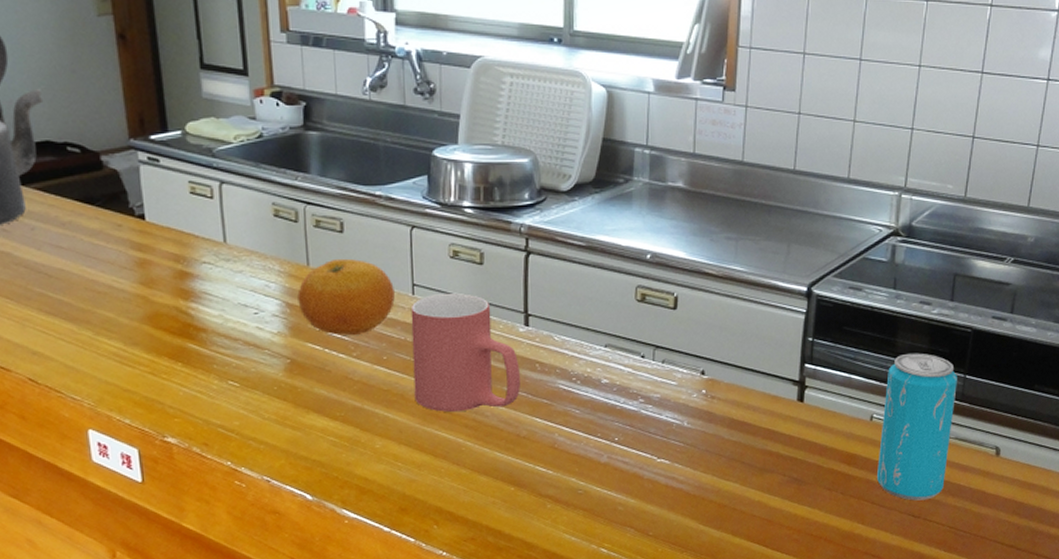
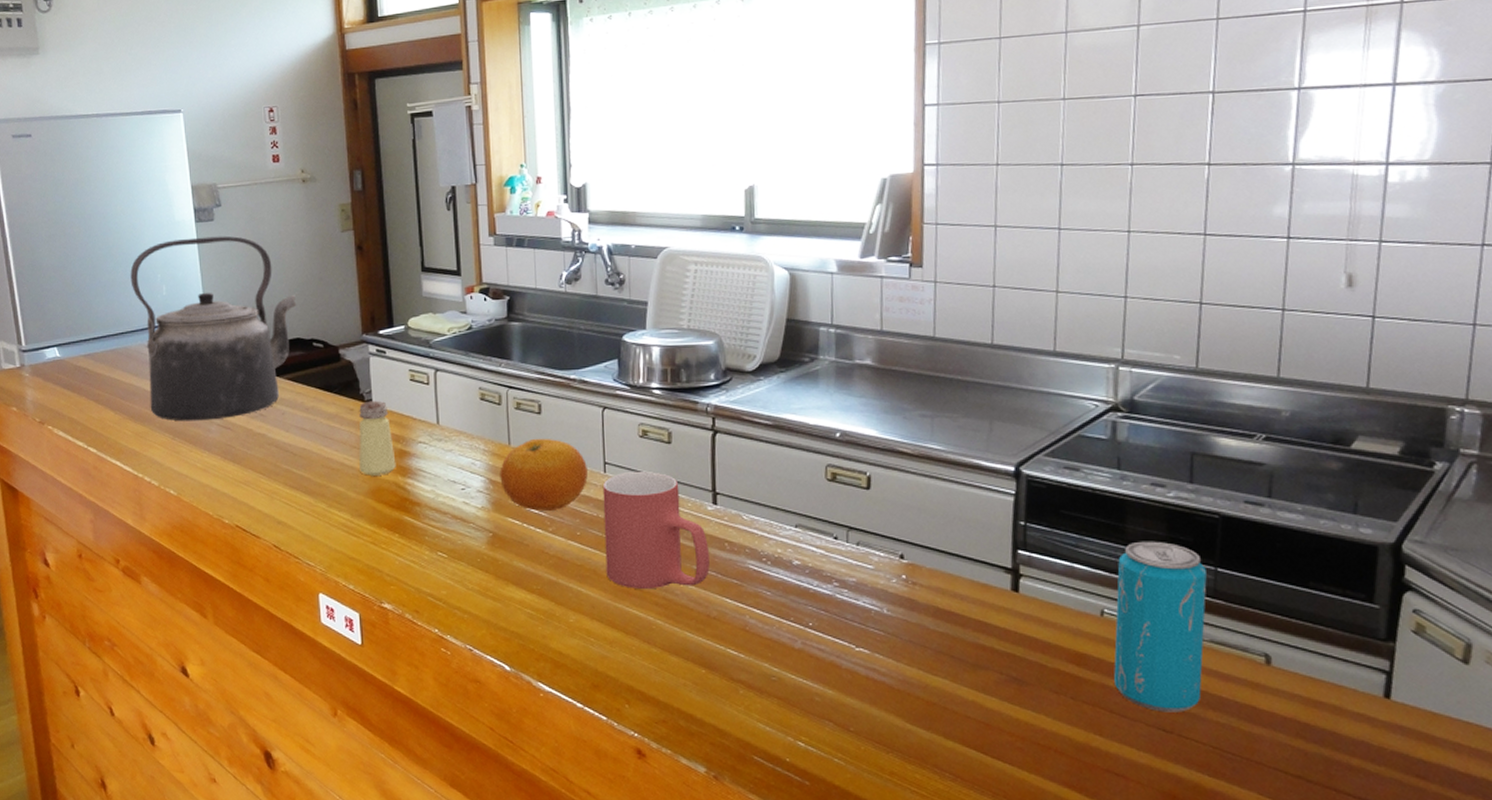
saltshaker: none [128,215,177,300] -> present [359,400,396,476]

